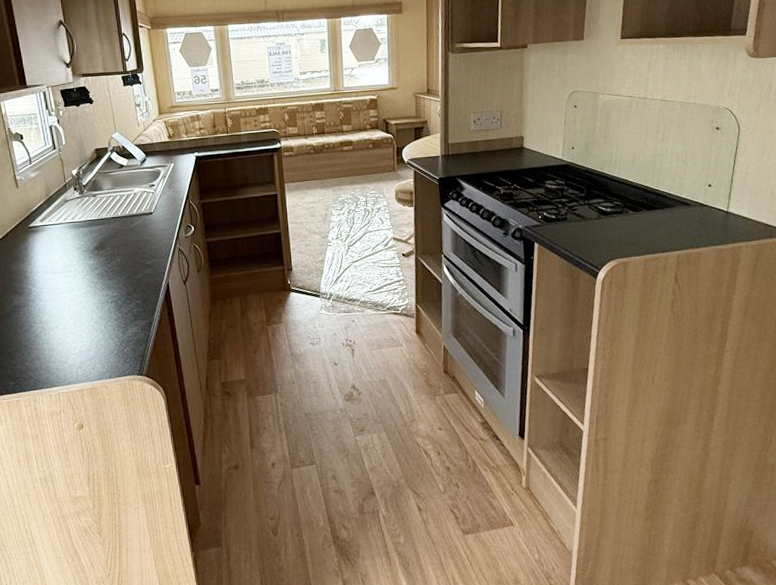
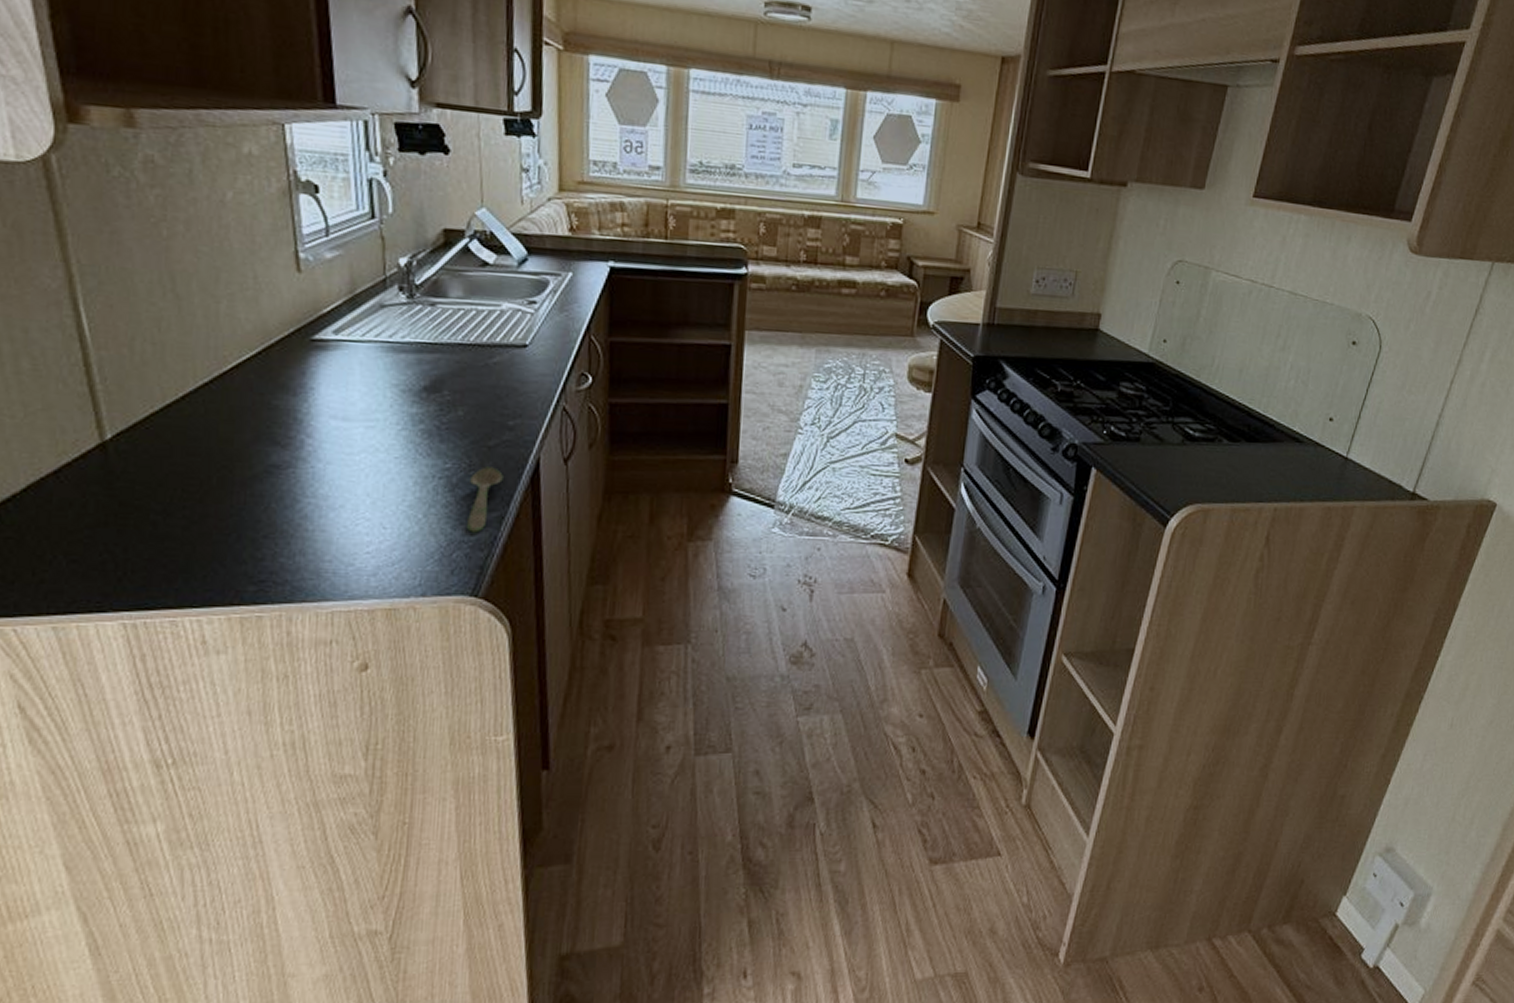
spoon: none [129,292,148,335] -> present [467,467,503,533]

